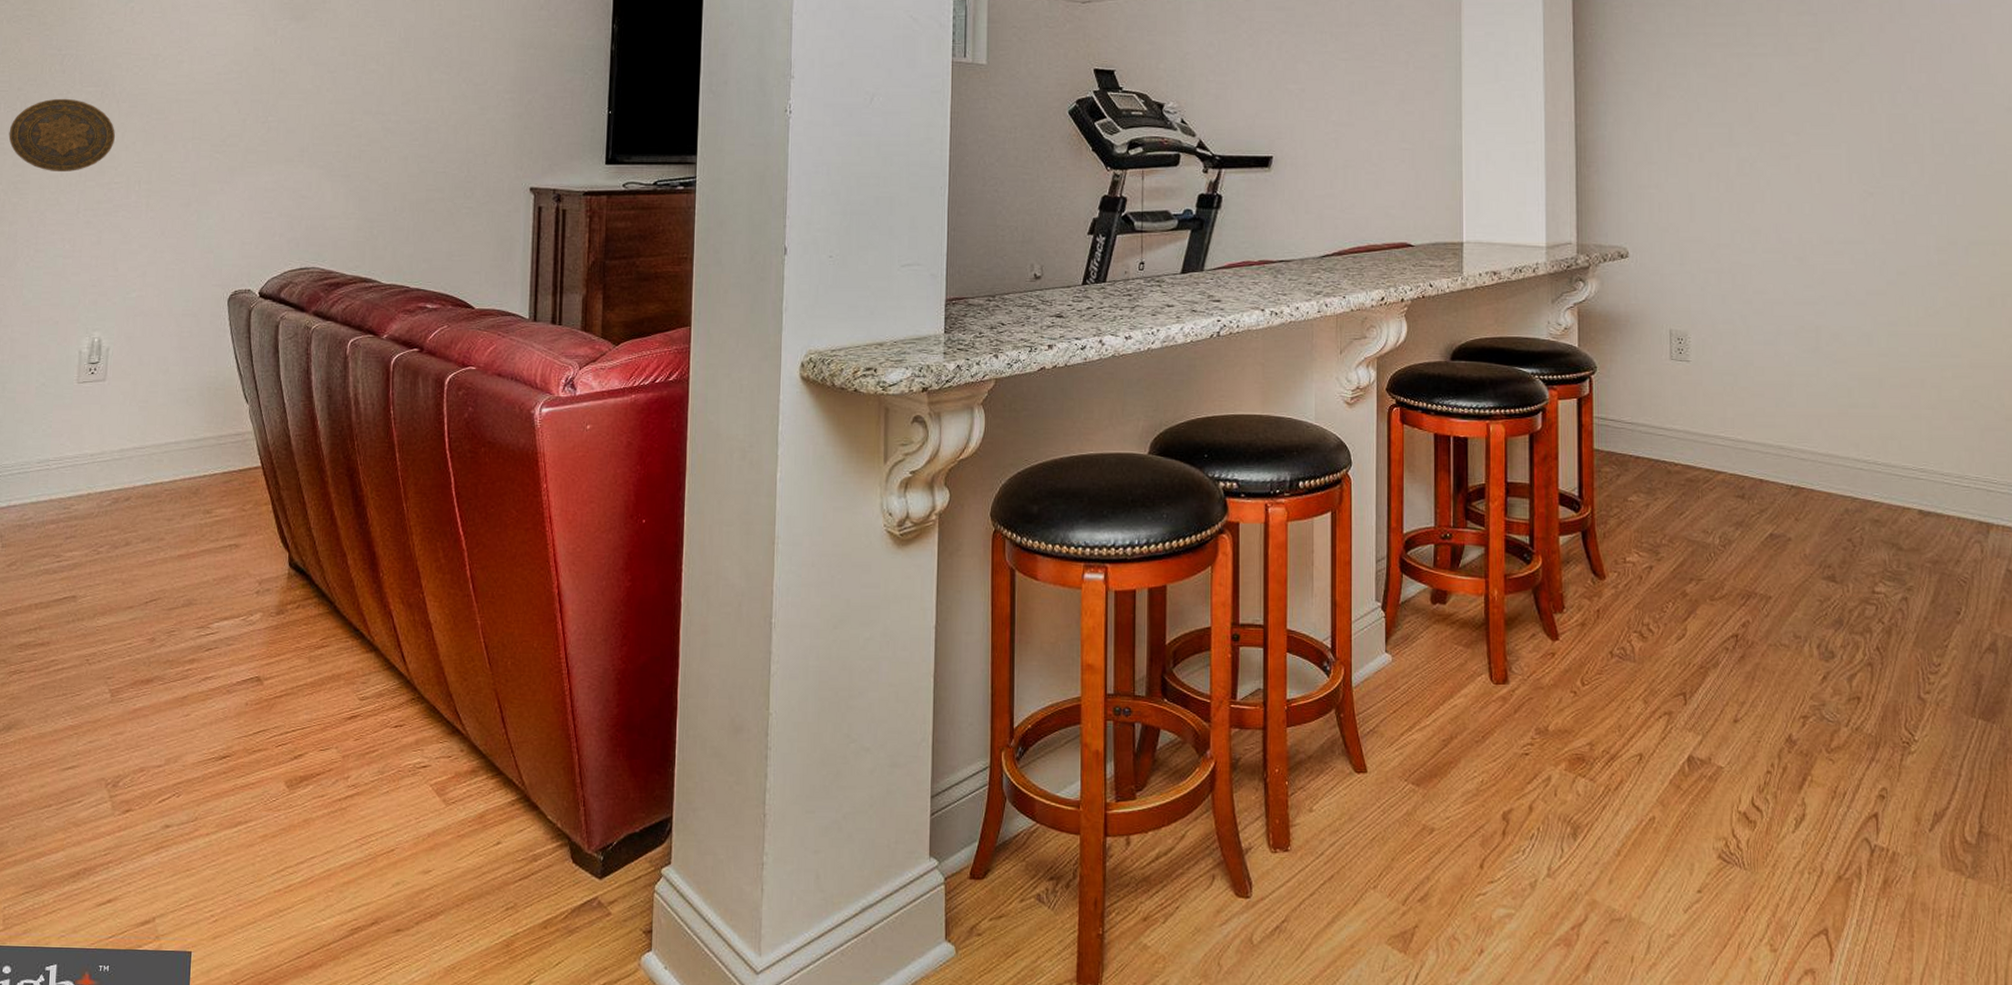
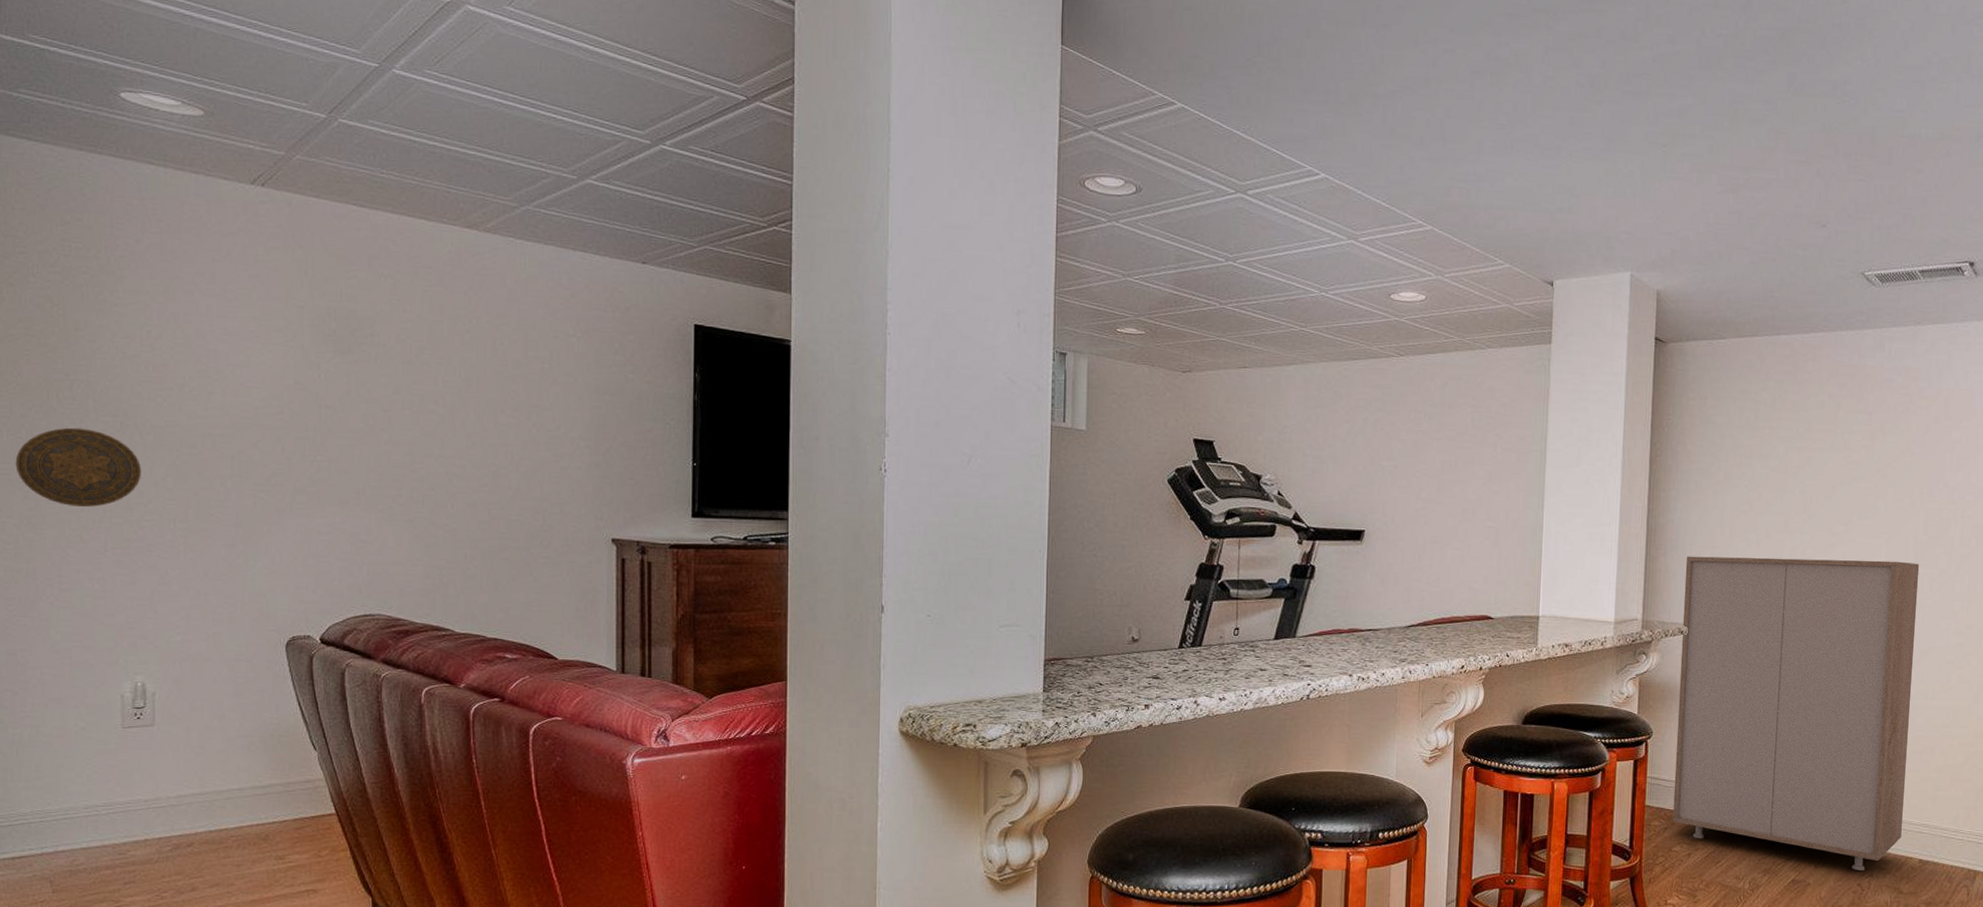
storage cabinet: none [1621,172,1895,523] -> present [1672,556,1920,871]

